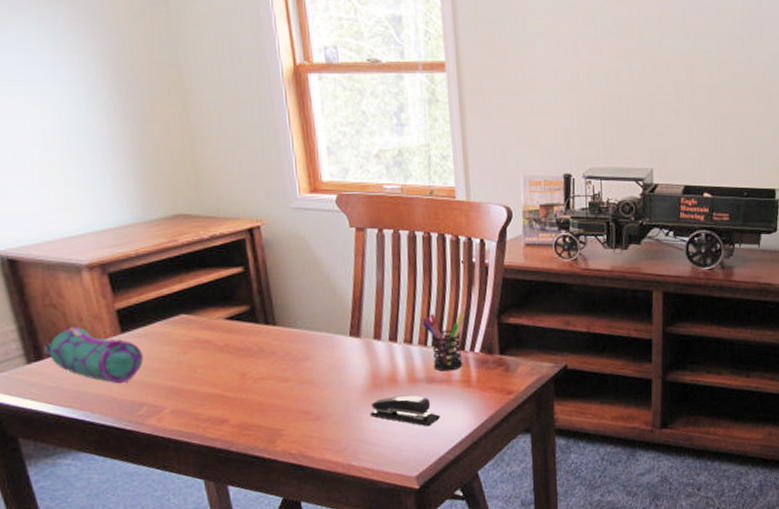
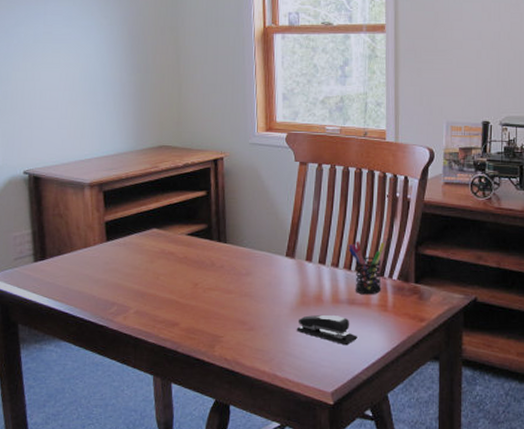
pencil case: present [43,327,144,384] -> none [47,234,120,285]

